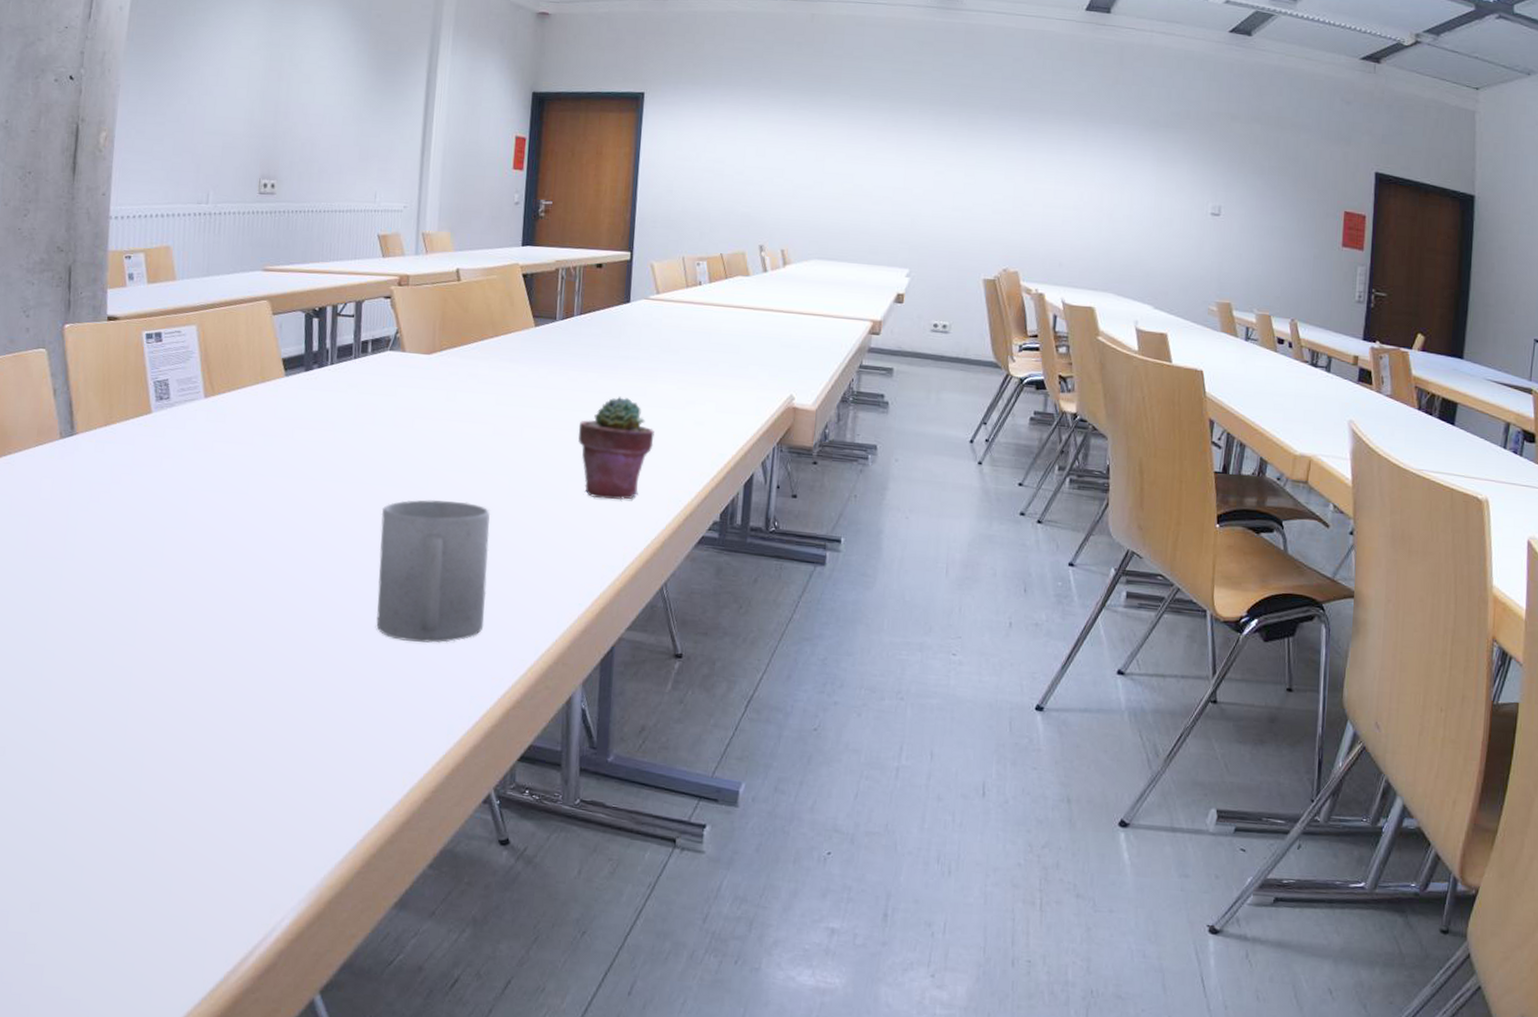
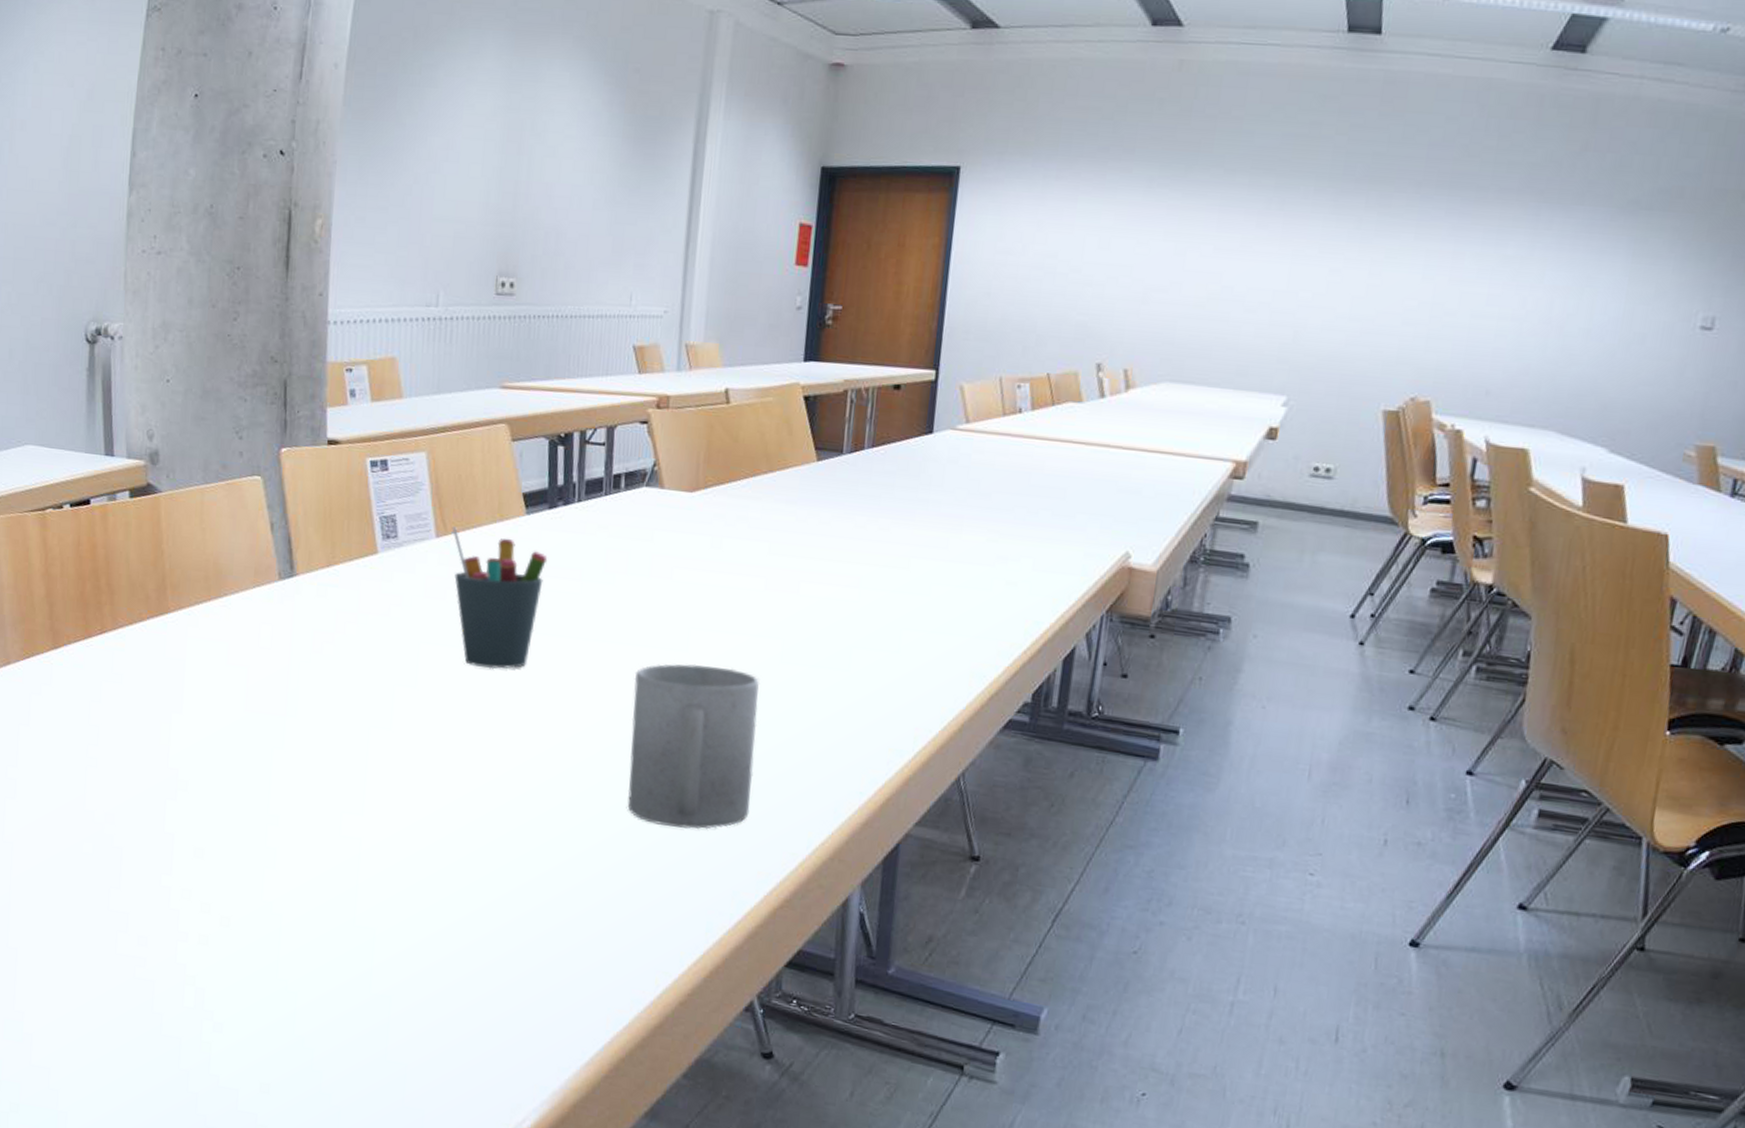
pen holder: none [219,388,304,510] -> present [452,526,548,669]
potted succulent: present [578,396,655,501] -> none [865,548,957,673]

